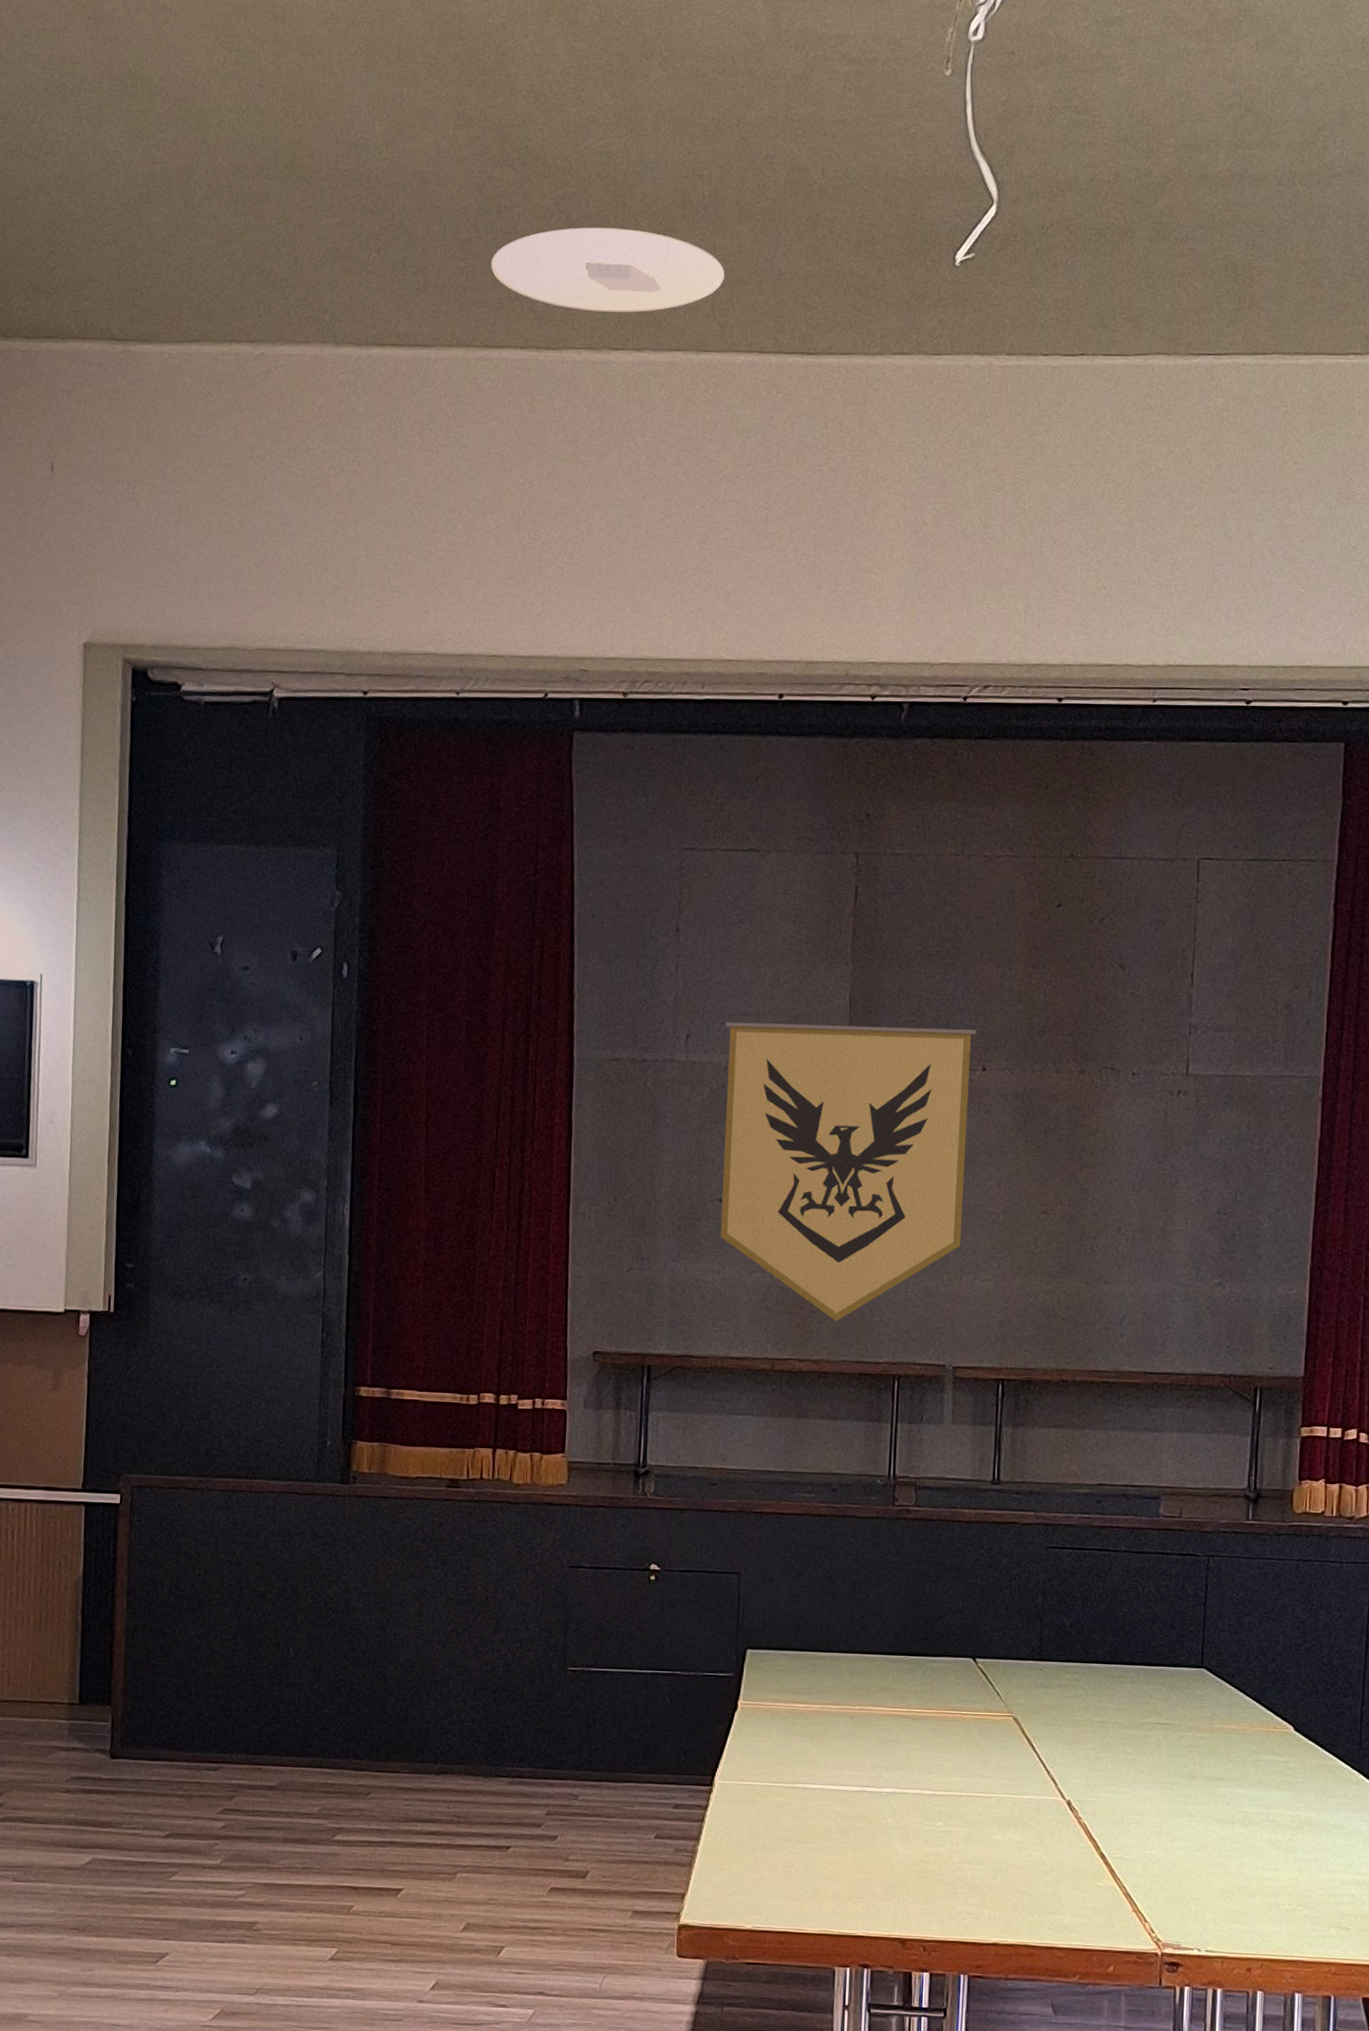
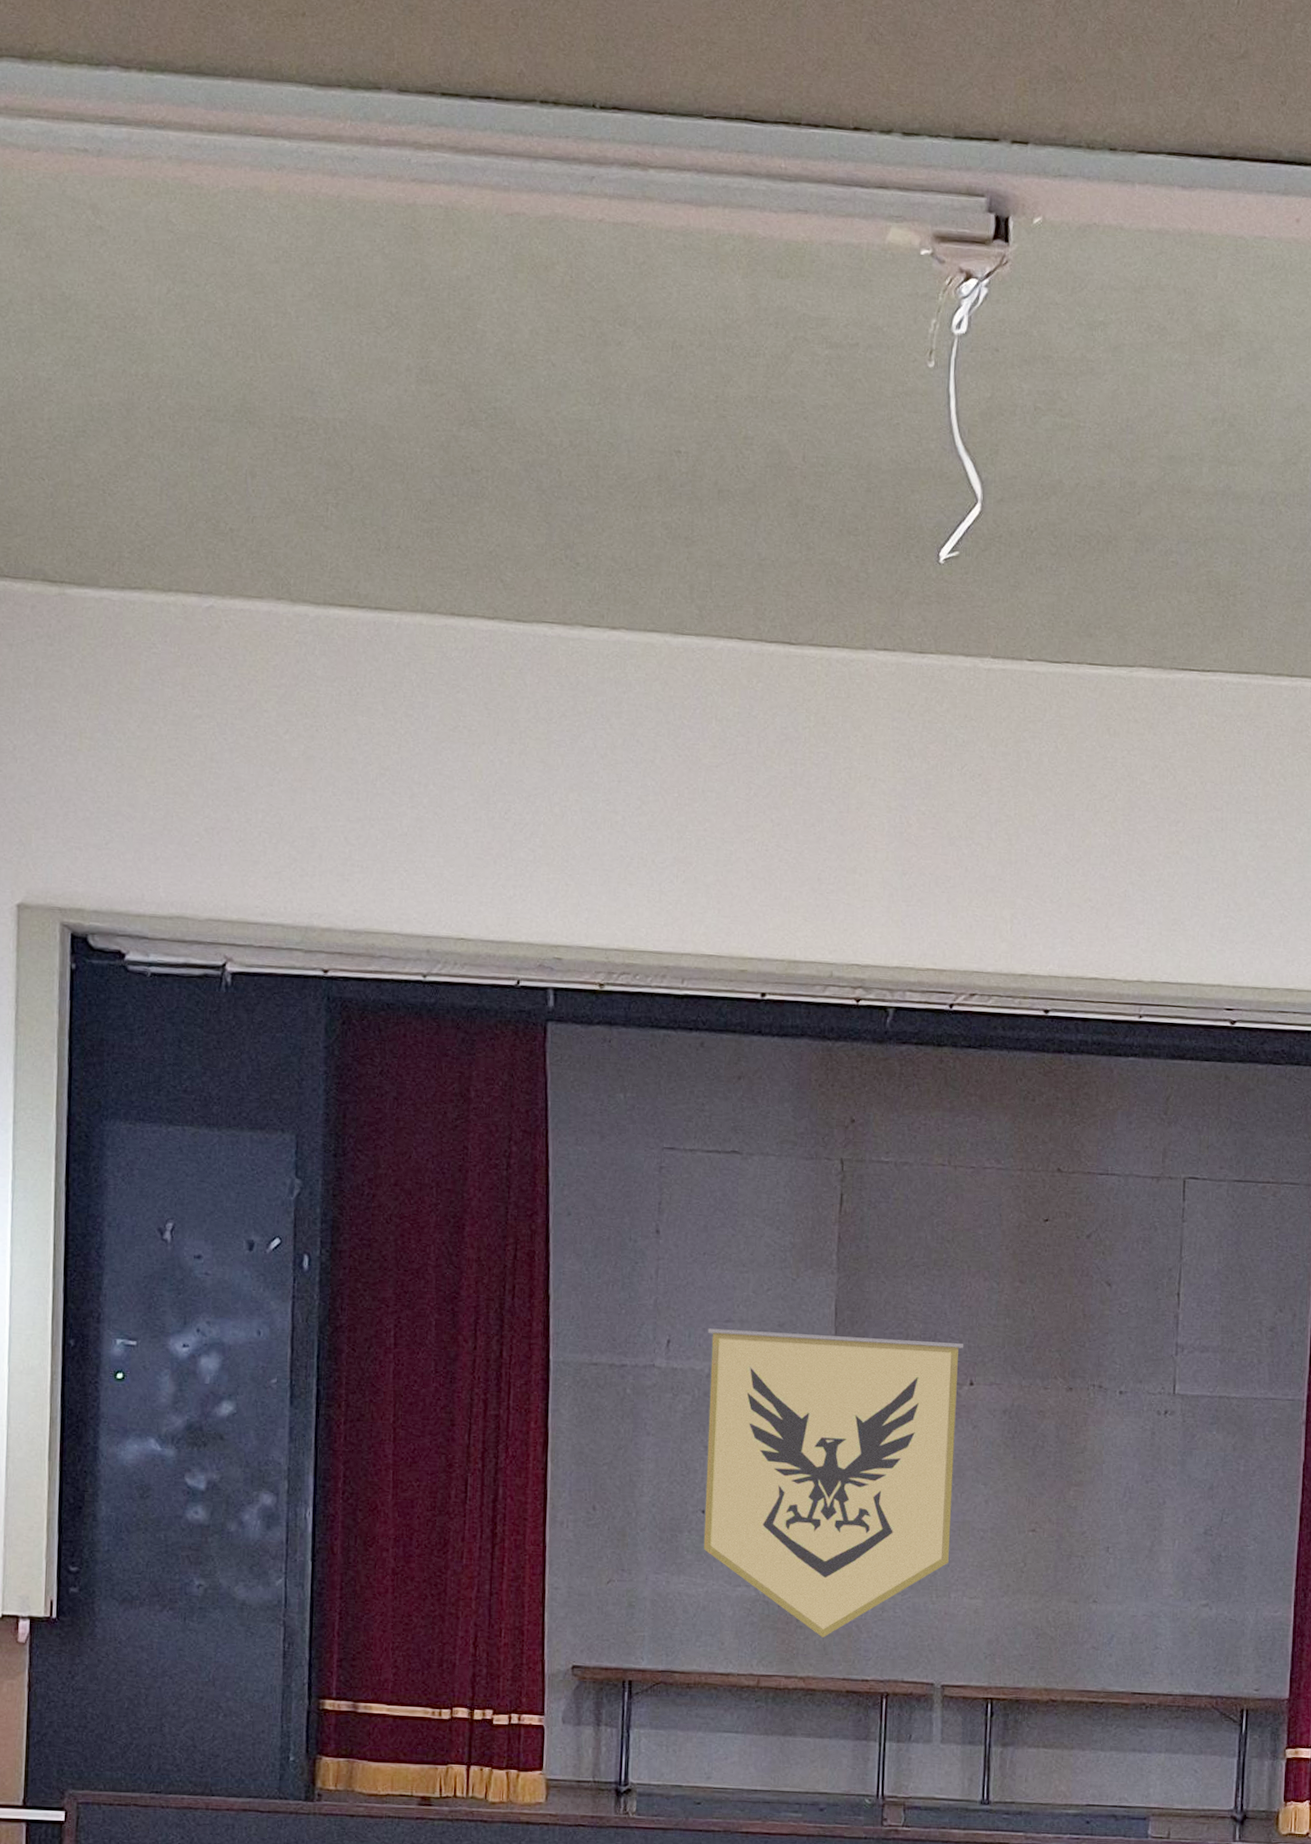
ceiling light: present [491,227,725,312] -> none [457,496,703,589]

